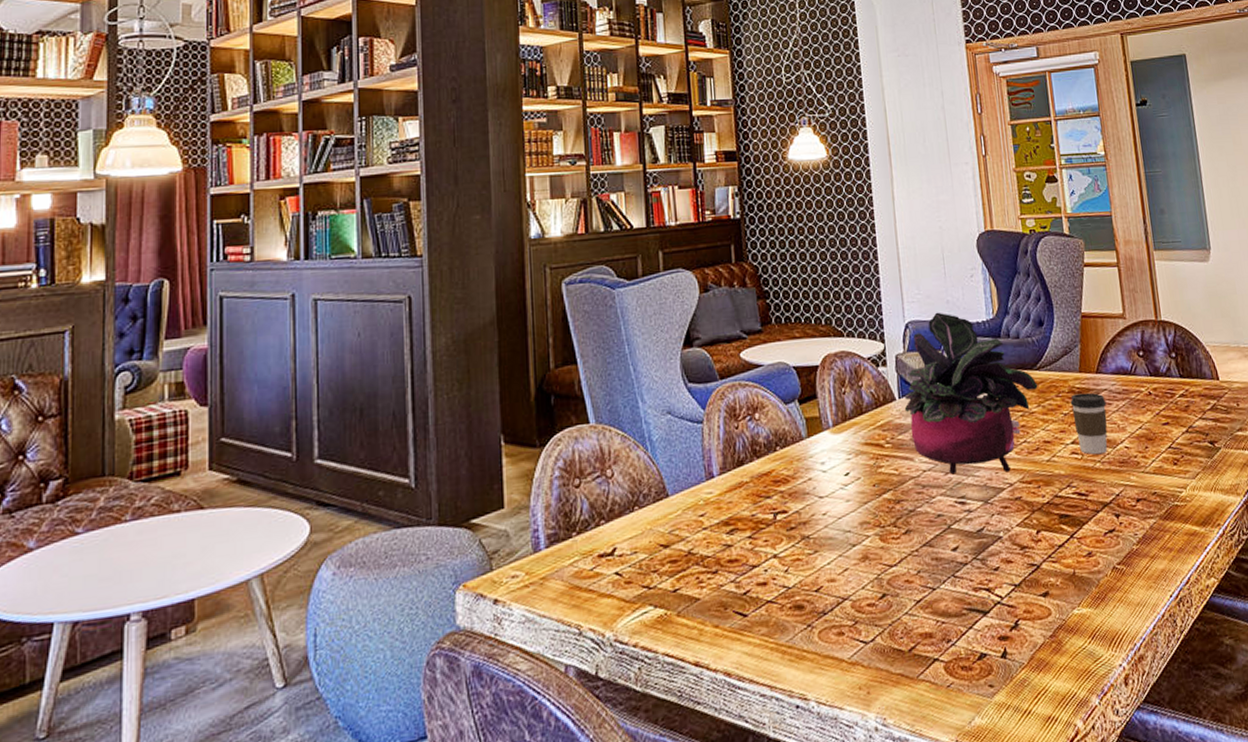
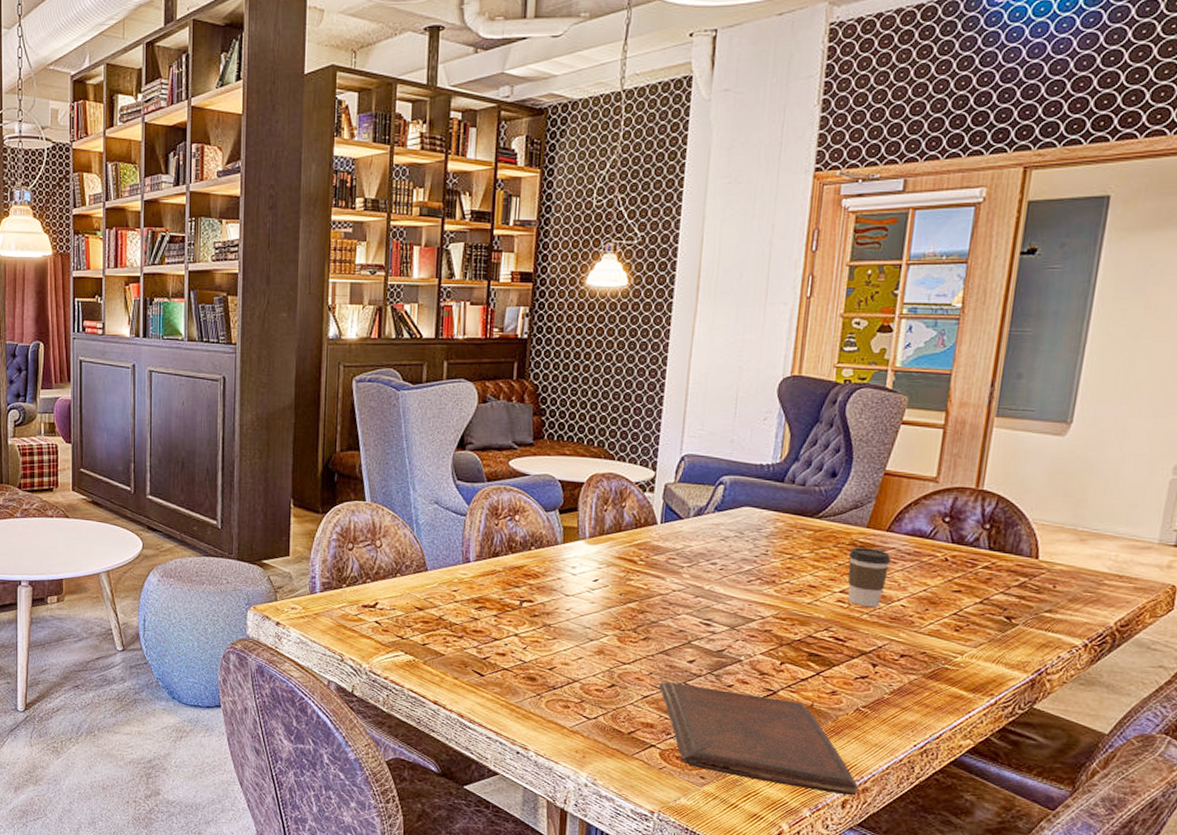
potted plant: present [904,312,1038,475] -> none [664,449,815,606]
book: none [929,572,1136,676] -> present [658,682,859,796]

